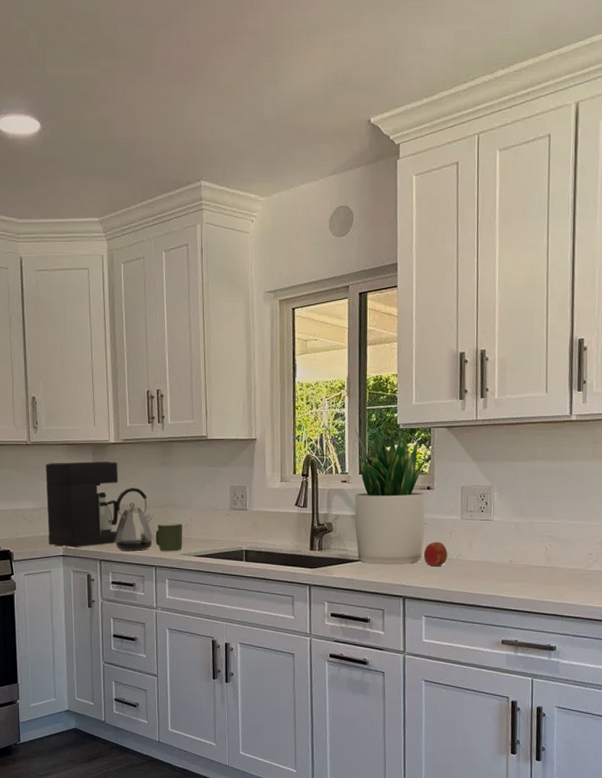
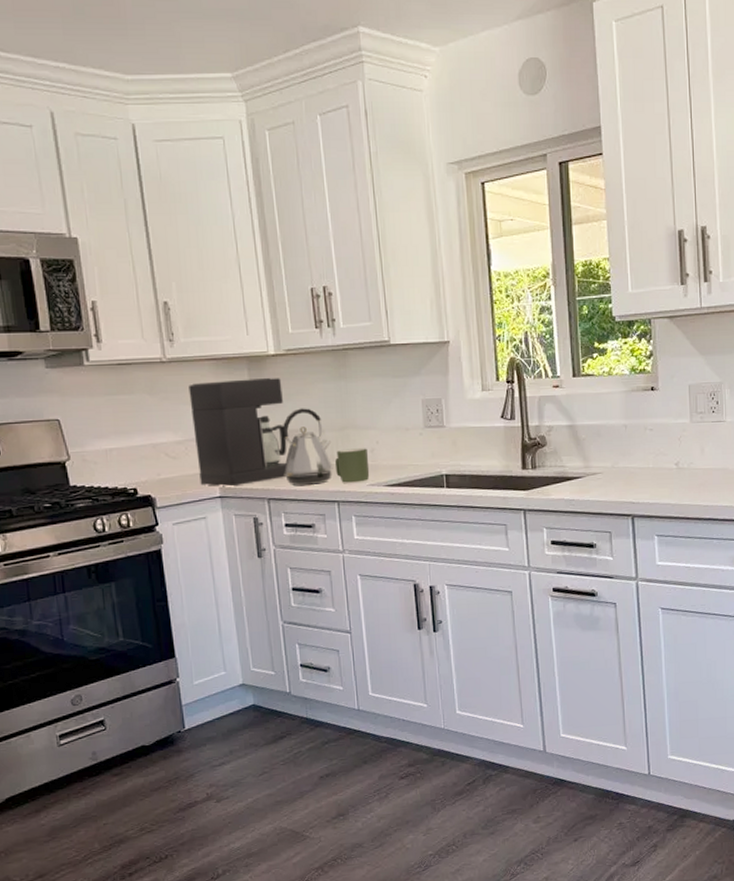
planter: present [354,425,427,565] -> none [563,319,651,481]
fruit: present [423,542,448,566] -> none [651,449,678,478]

